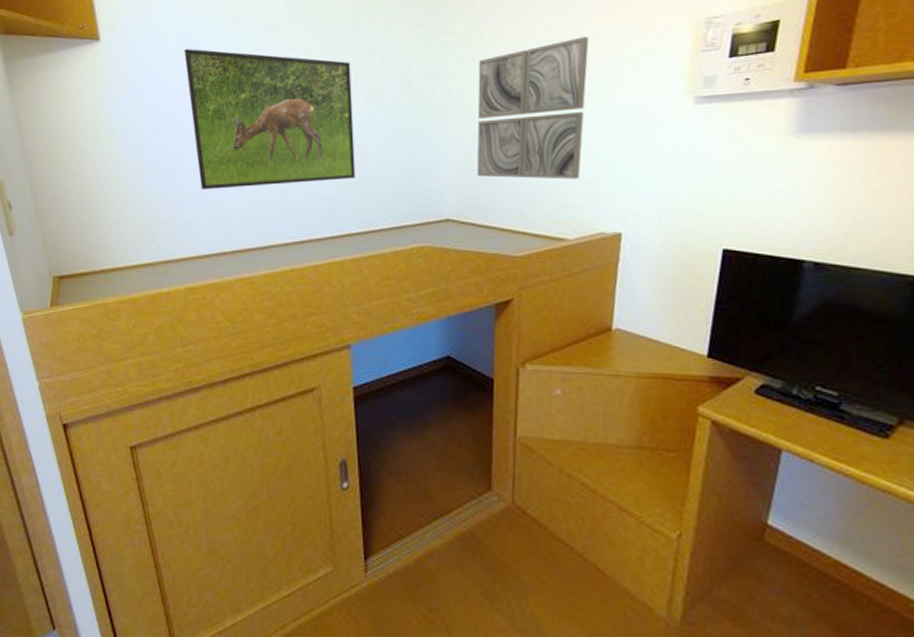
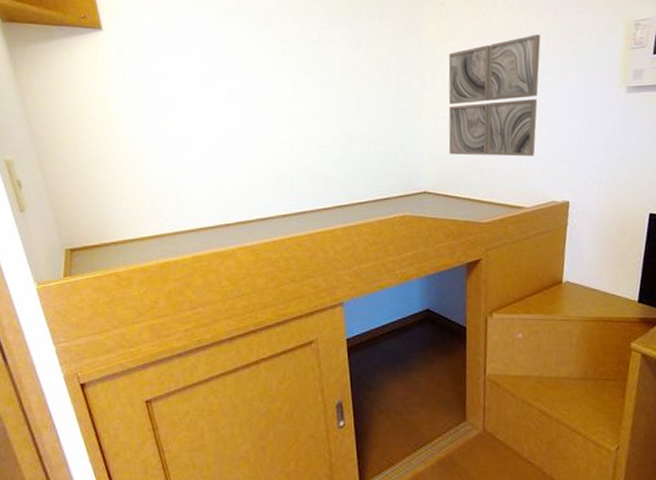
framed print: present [183,48,355,190] -> none [183,38,343,168]

